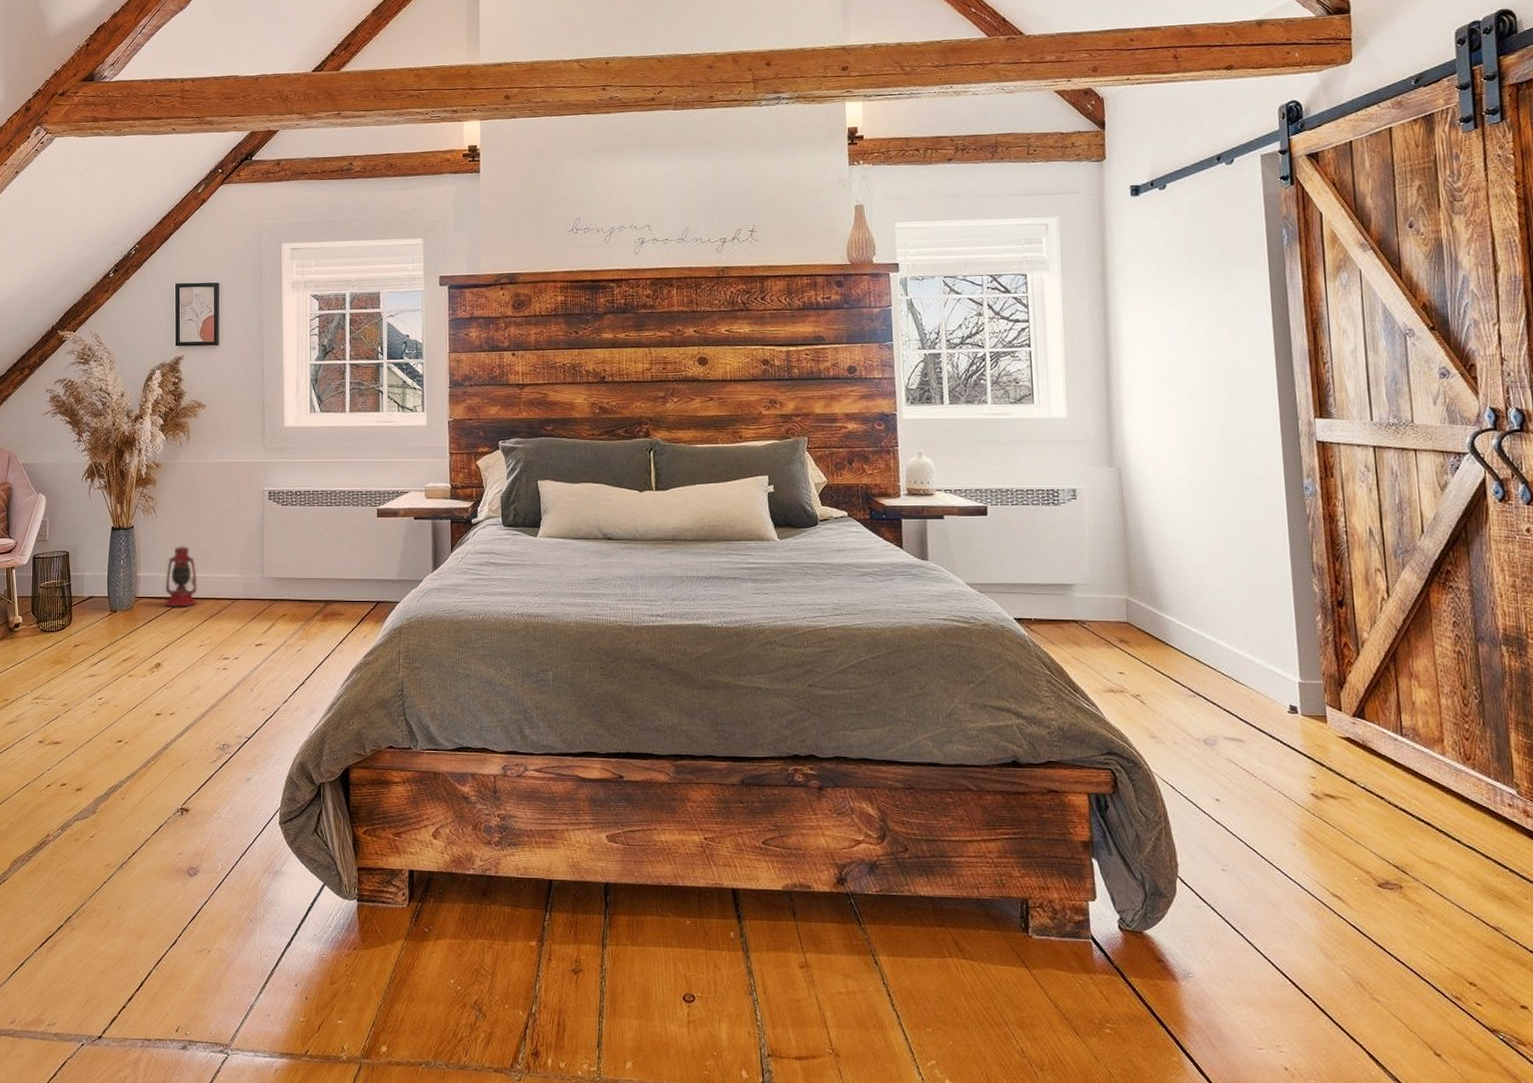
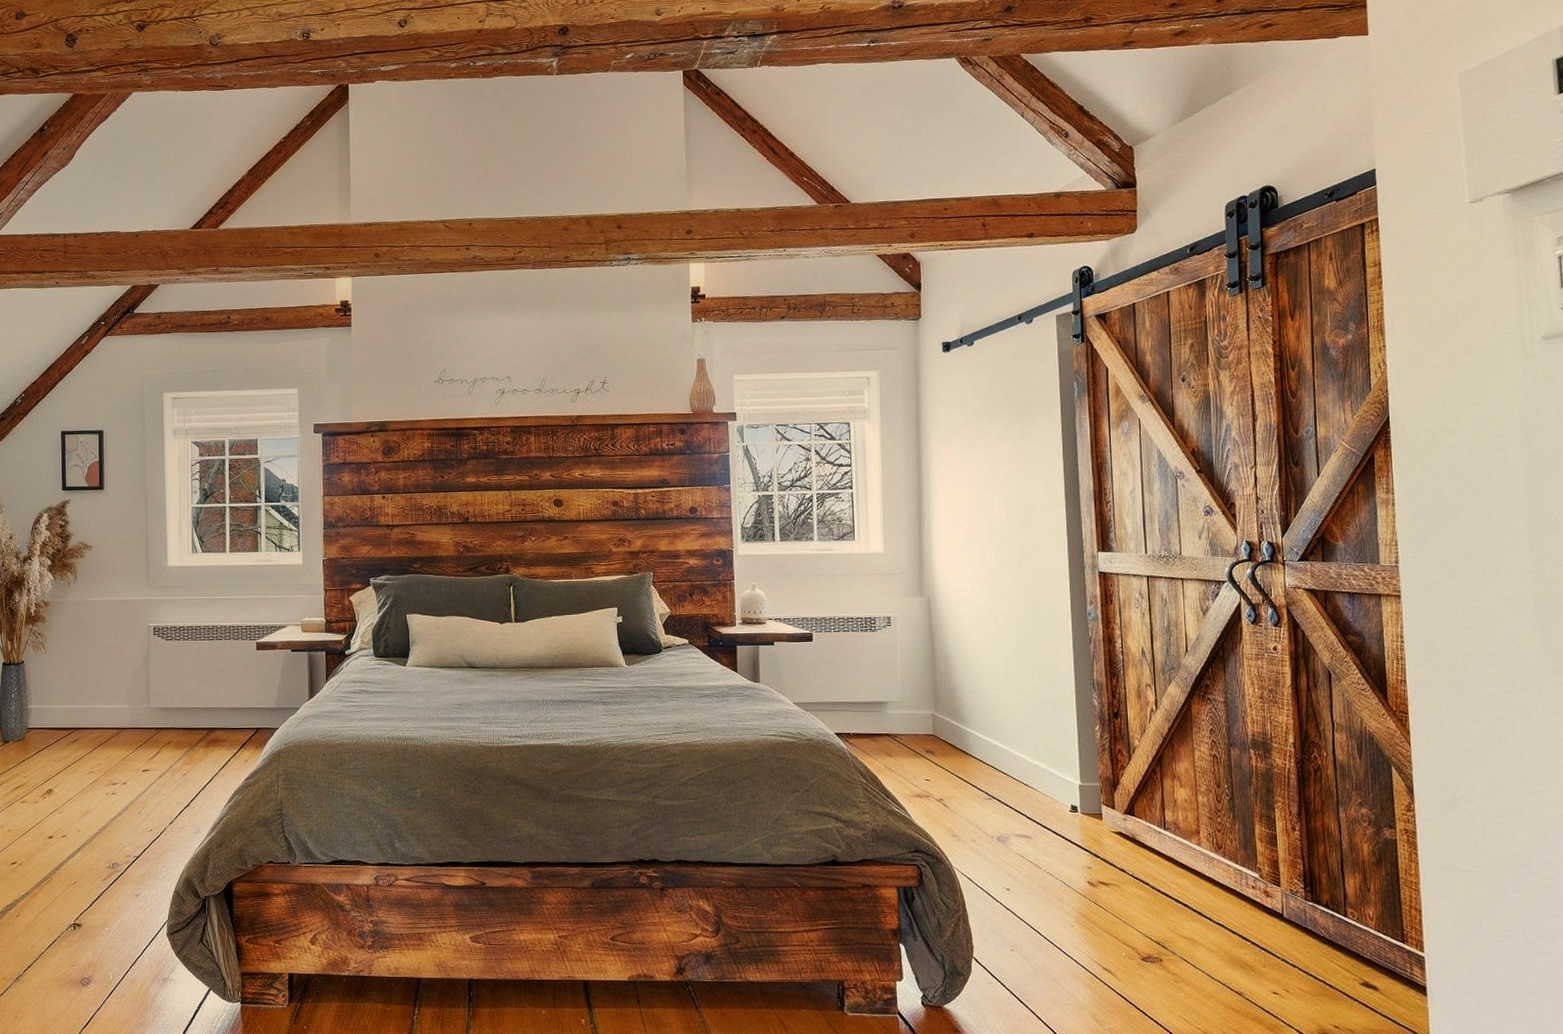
lantern: present [163,546,197,607] -> none [53,679,87,737]

